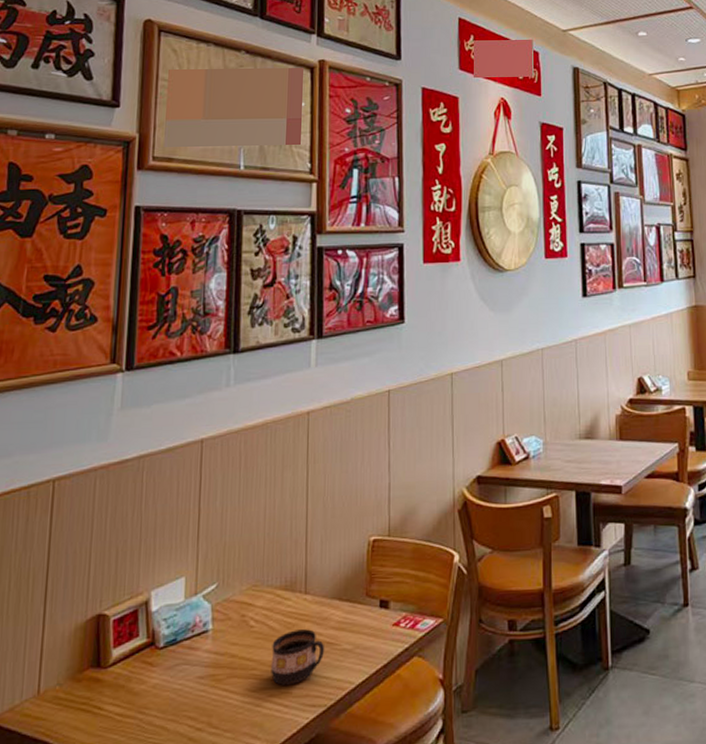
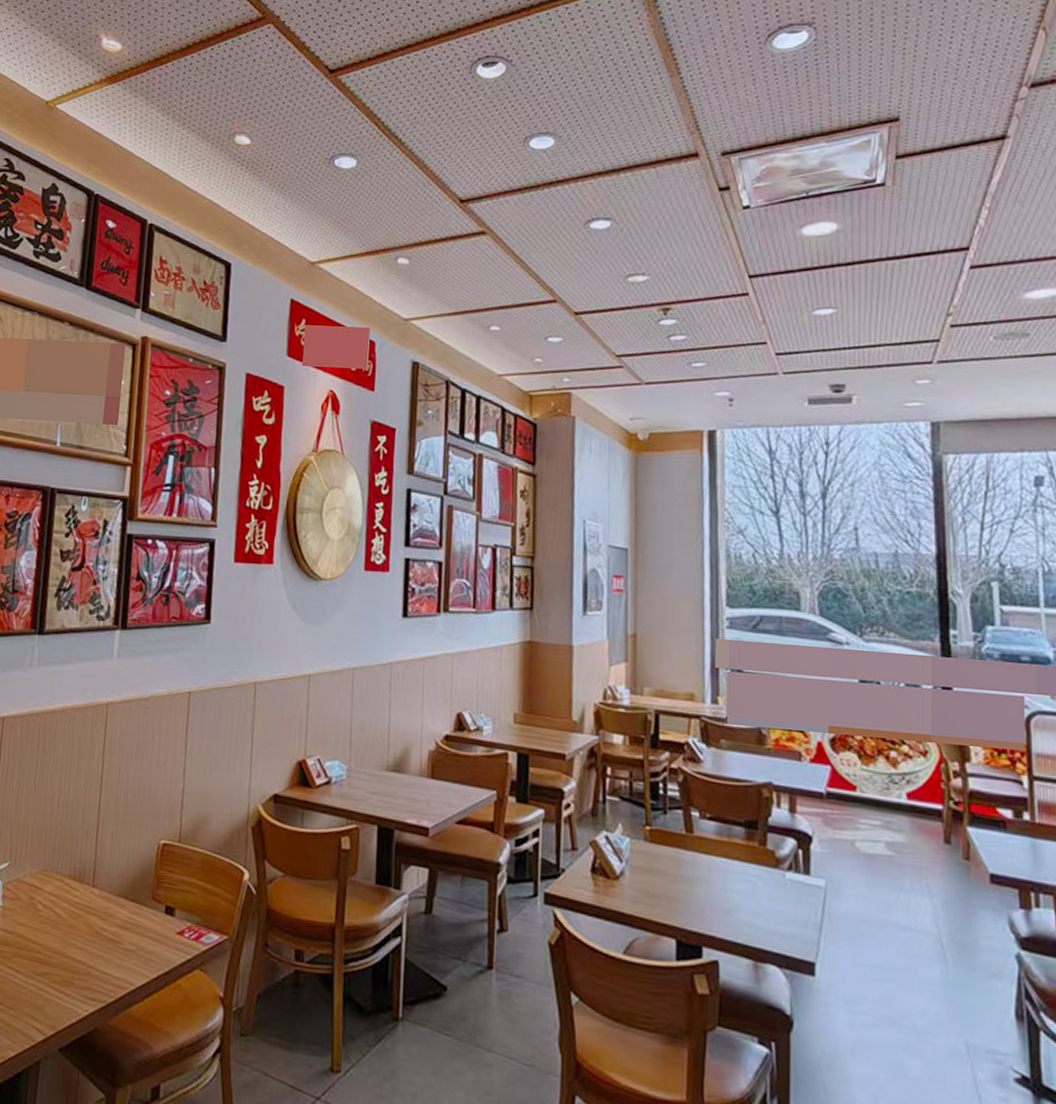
cup: present [271,629,325,685] -> none [55,921,109,975]

